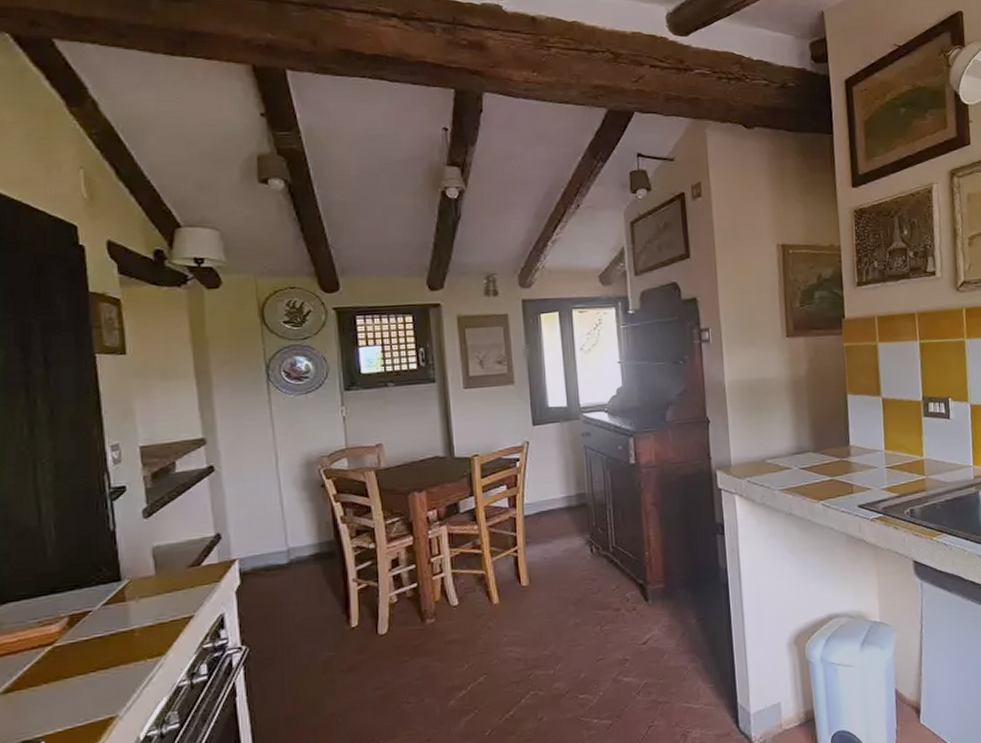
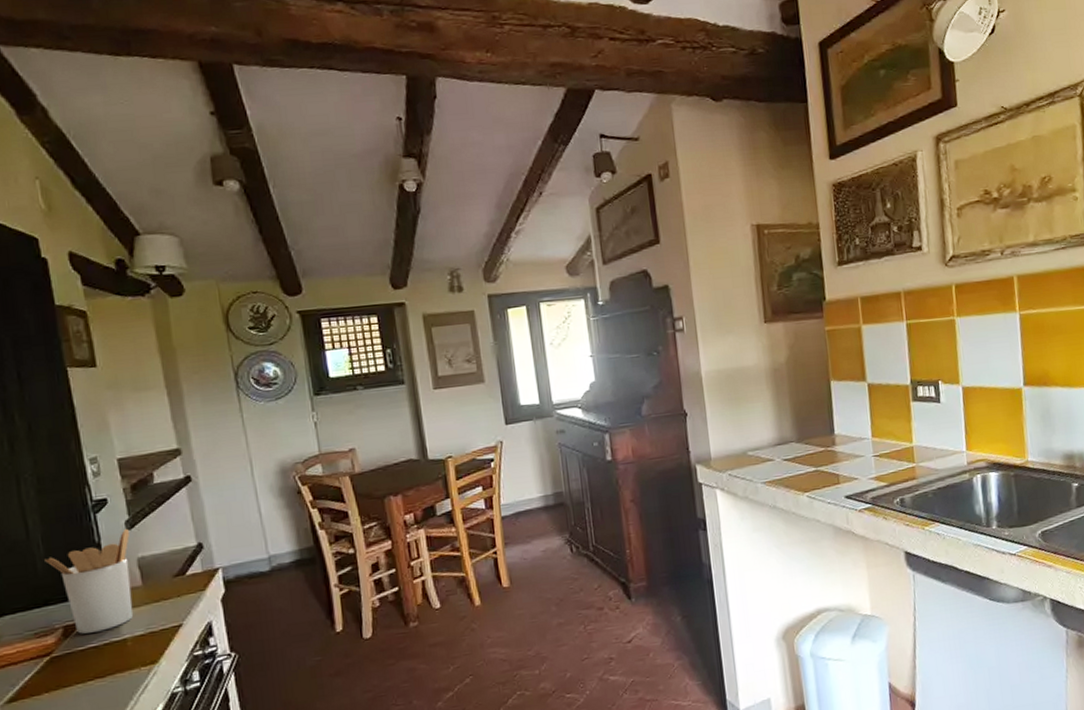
utensil holder: none [56,516,147,624] -> present [45,528,134,634]

